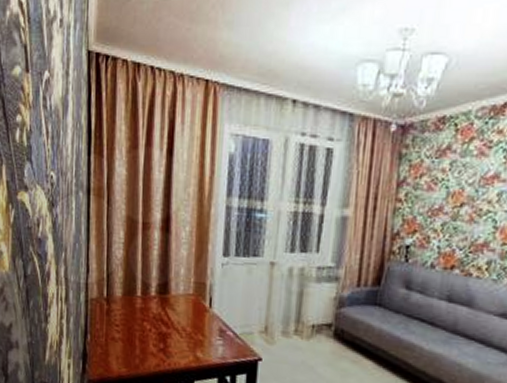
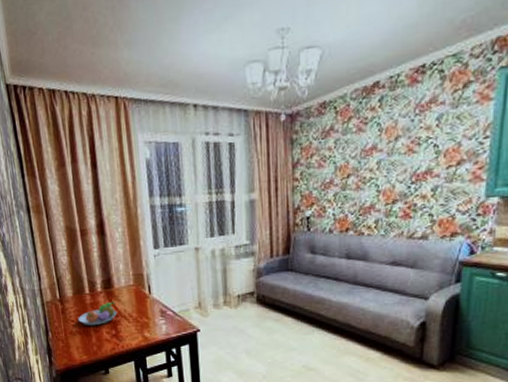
fruit bowl: none [123,309,170,335] -> present [78,301,118,325]

